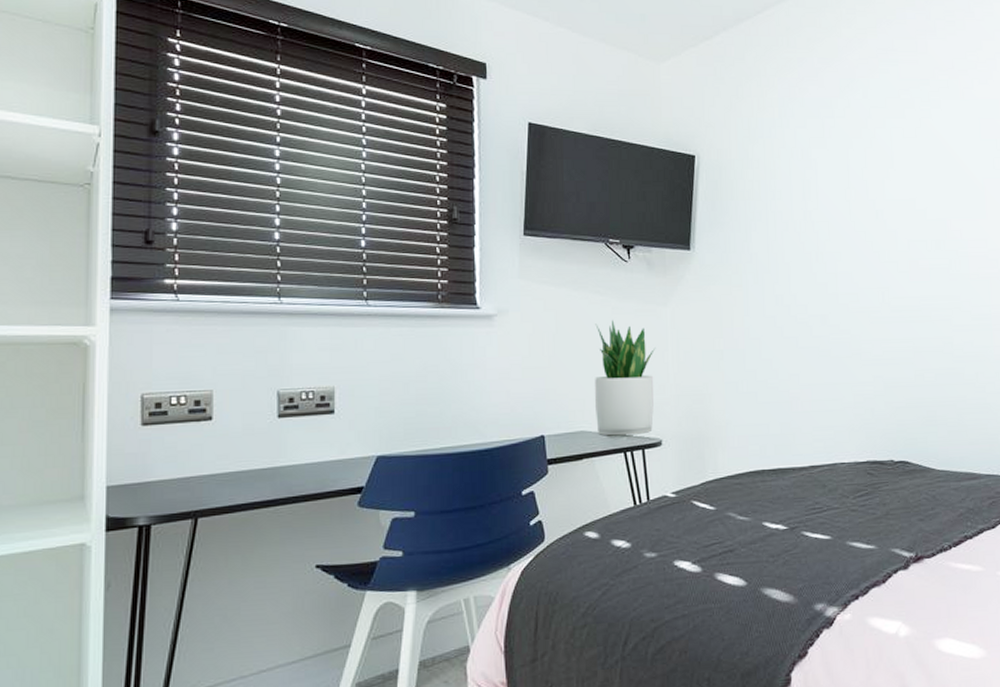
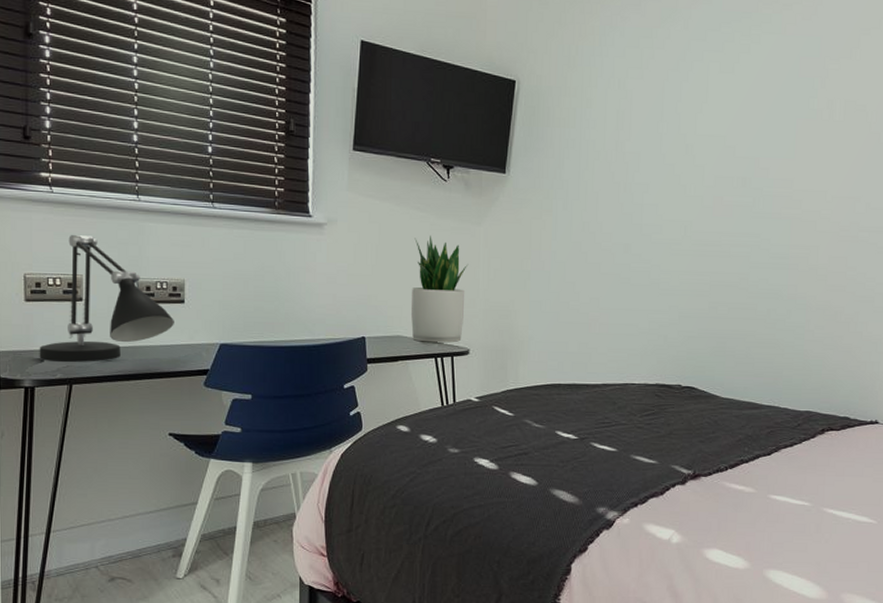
desk lamp: none [157,346,322,494] -> present [39,235,174,363]

